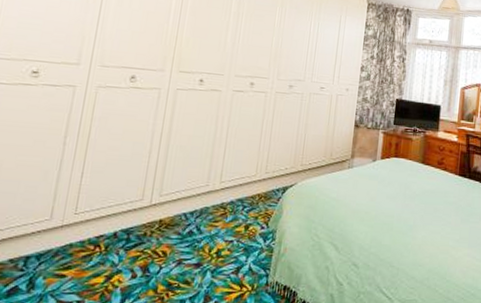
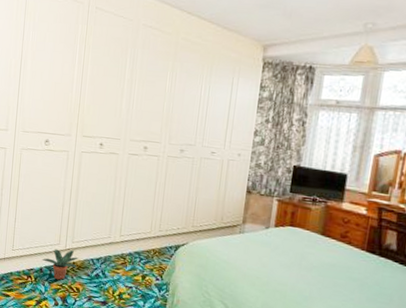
potted plant: none [117,206,168,244] -> present [42,249,79,280]

